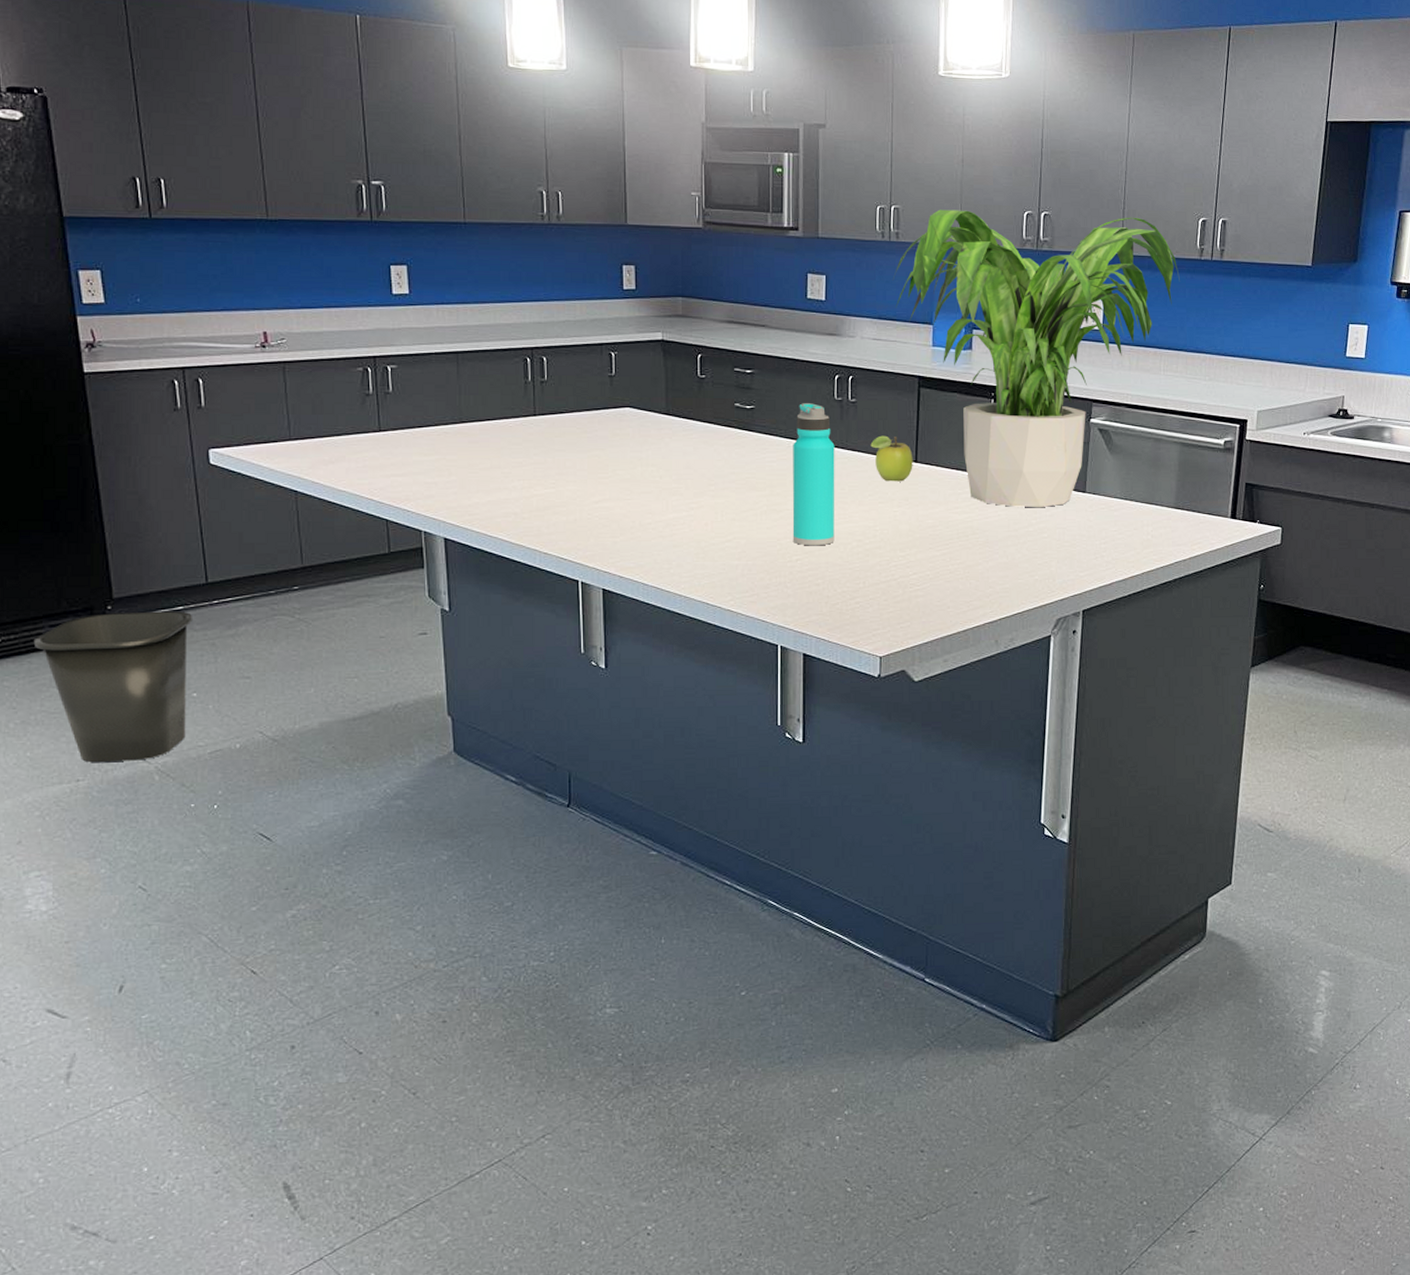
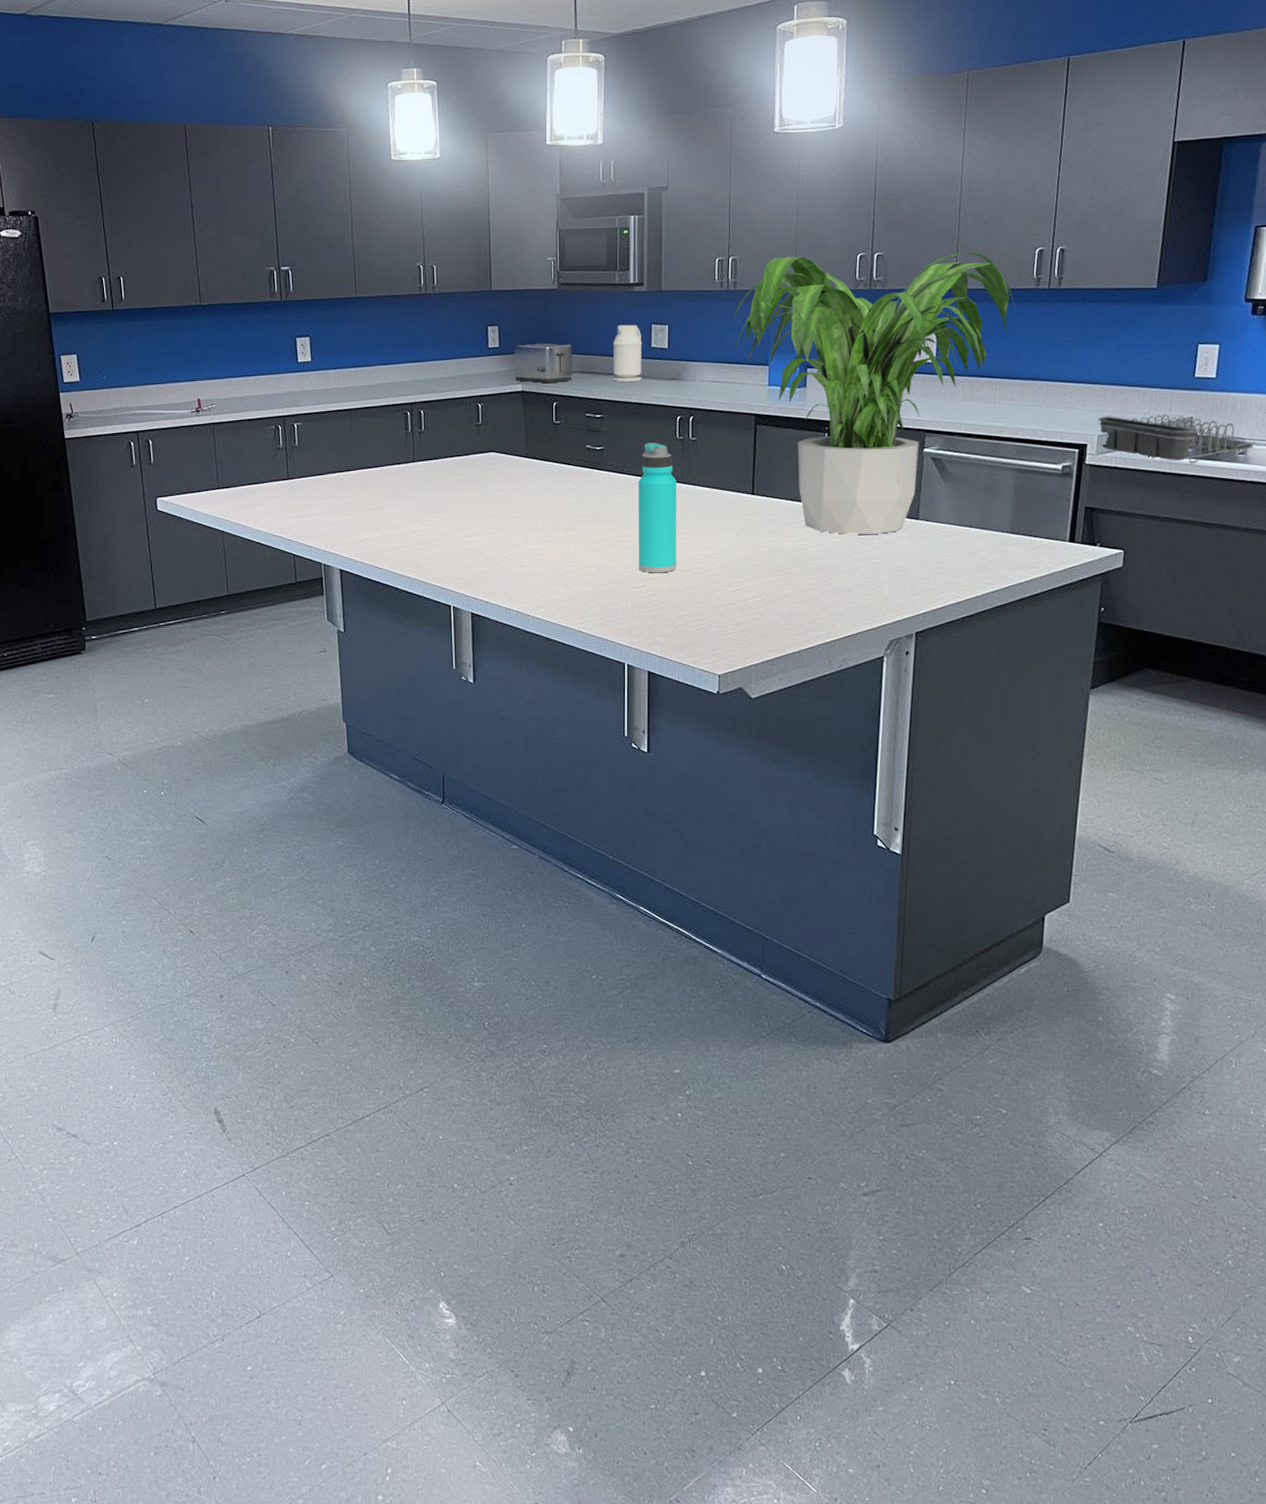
waste bin: present [33,611,193,762] -> none [29,631,146,754]
toaster: none [653,287,720,333] -> present [514,343,572,384]
water jug: none [764,272,798,336] -> present [612,324,643,383]
fruit: present [870,435,913,482] -> none [710,470,750,513]
dish rack: none [1258,392,1400,442] -> present [1098,414,1256,463]

